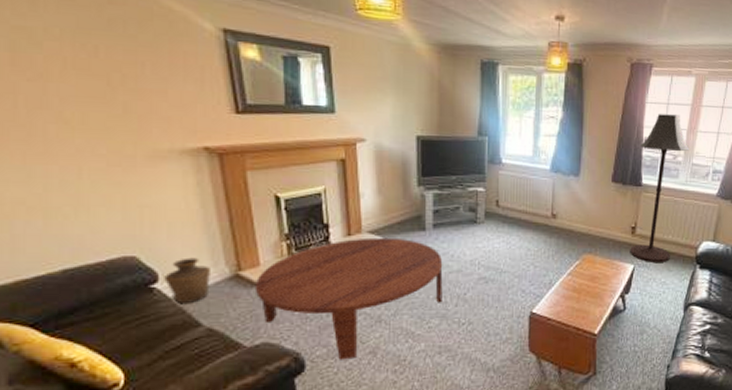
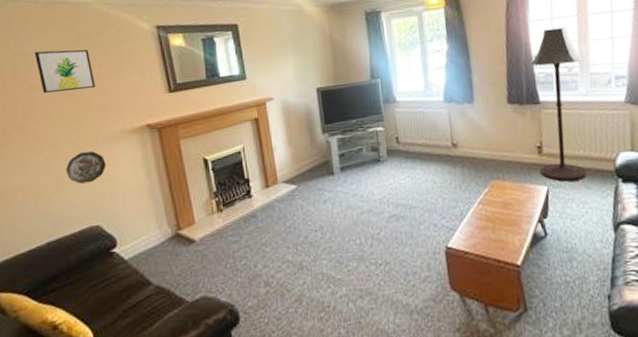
wall art: none [43,31,136,93] -> present [34,49,96,93]
decorative plate: none [90,169,146,206] -> present [66,151,106,184]
vase: present [164,257,210,303] -> none [121,221,157,265]
coffee table: present [254,237,443,360] -> none [192,185,358,310]

